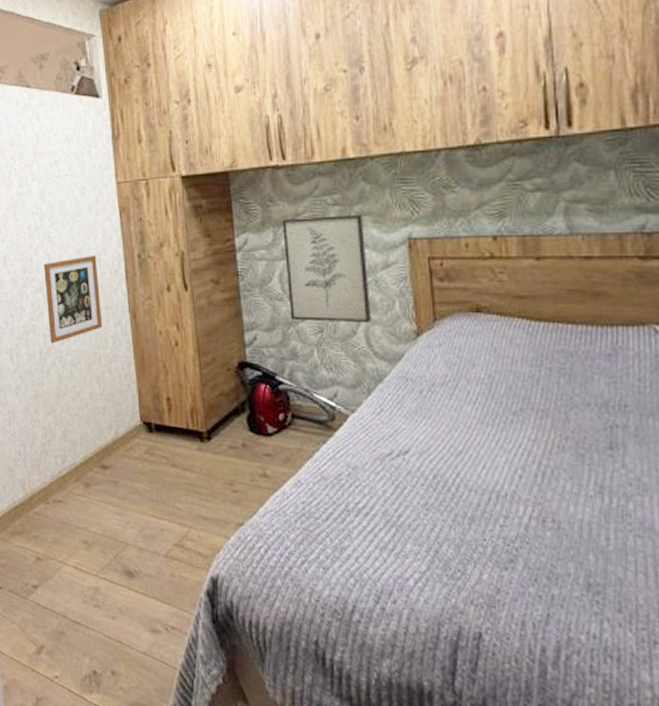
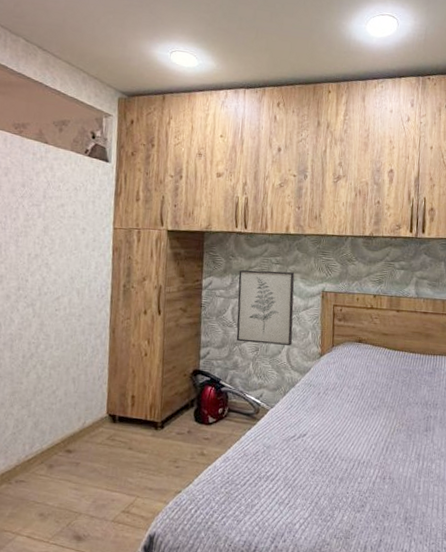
picture frame: present [43,254,103,344] -> none [34,281,88,350]

